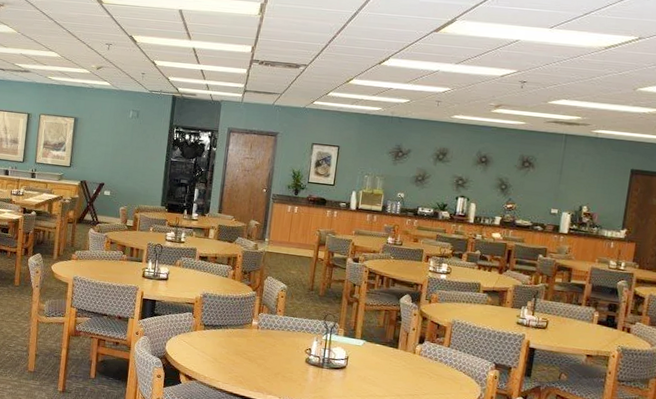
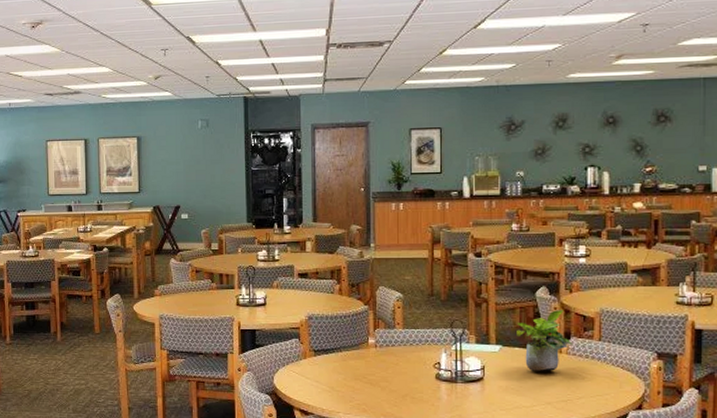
potted plant: none [379,316,426,368] -> present [517,310,573,371]

